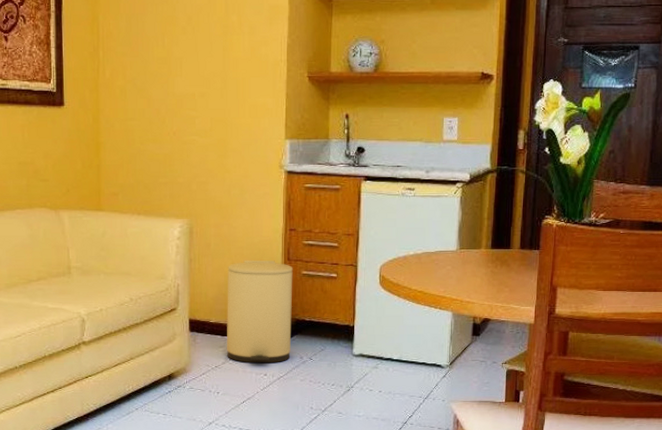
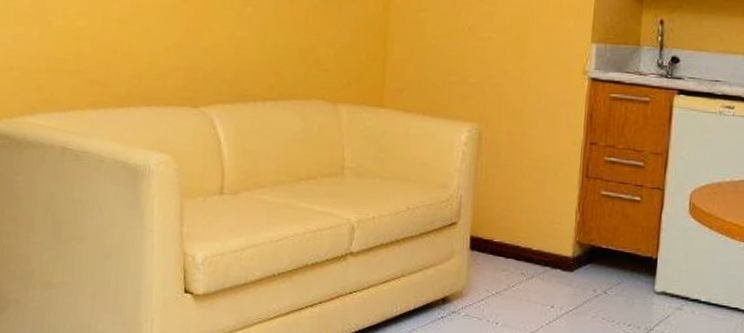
pedal bin: present [227,260,293,364] -> none [510,173,591,295]

